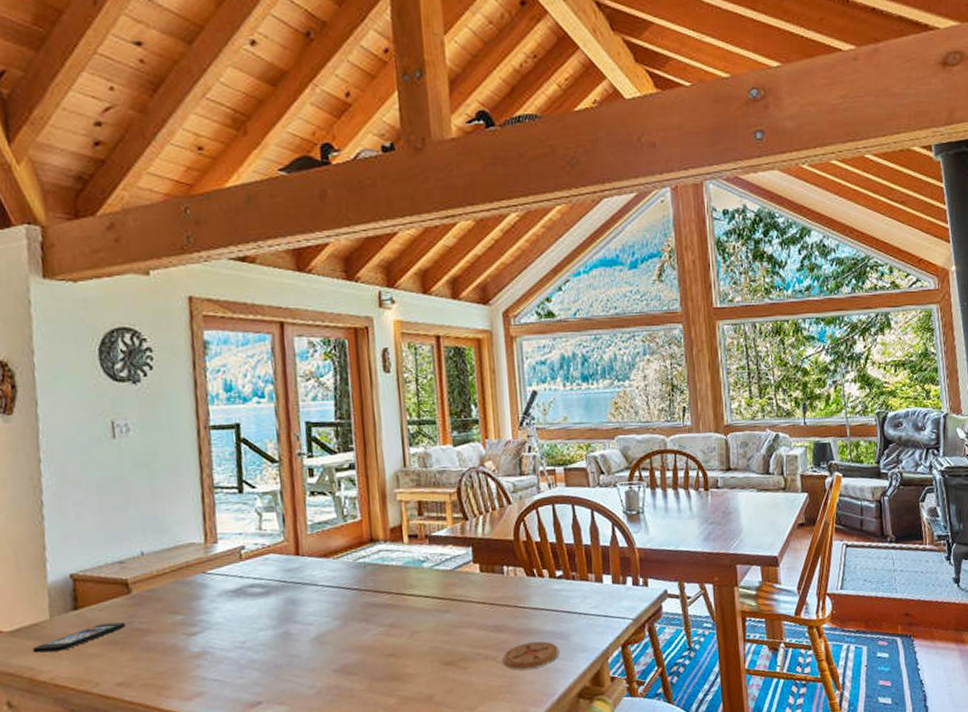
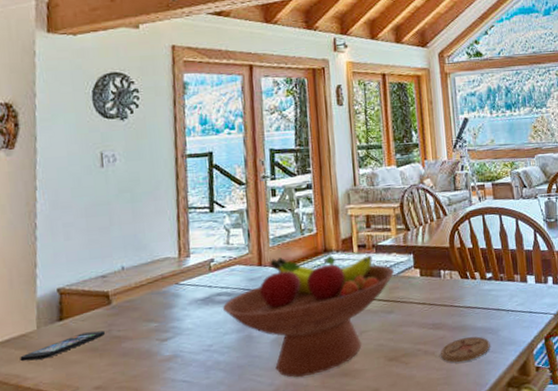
fruit bowl: none [255,545,451,681] -> present [222,255,395,378]

